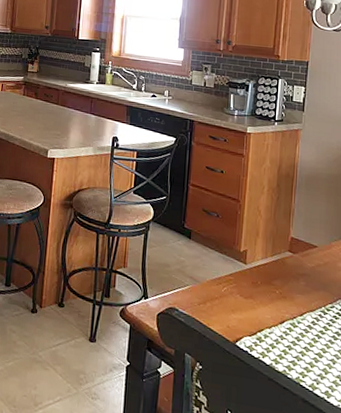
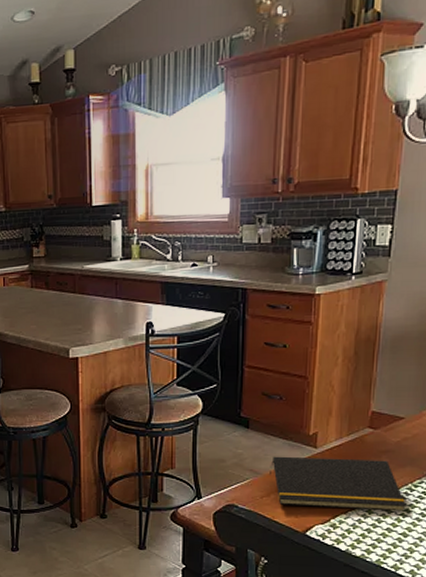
notepad: none [205,267,321,332] -> present [268,456,406,510]

